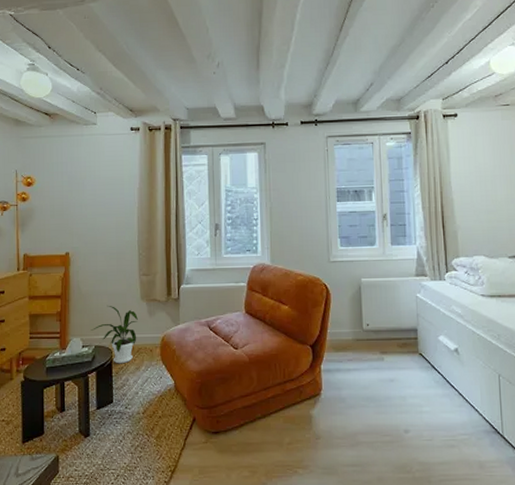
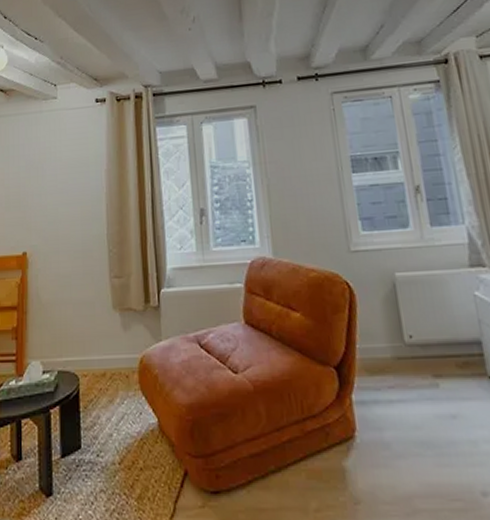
house plant: present [91,305,138,364] -> none [52,317,110,395]

